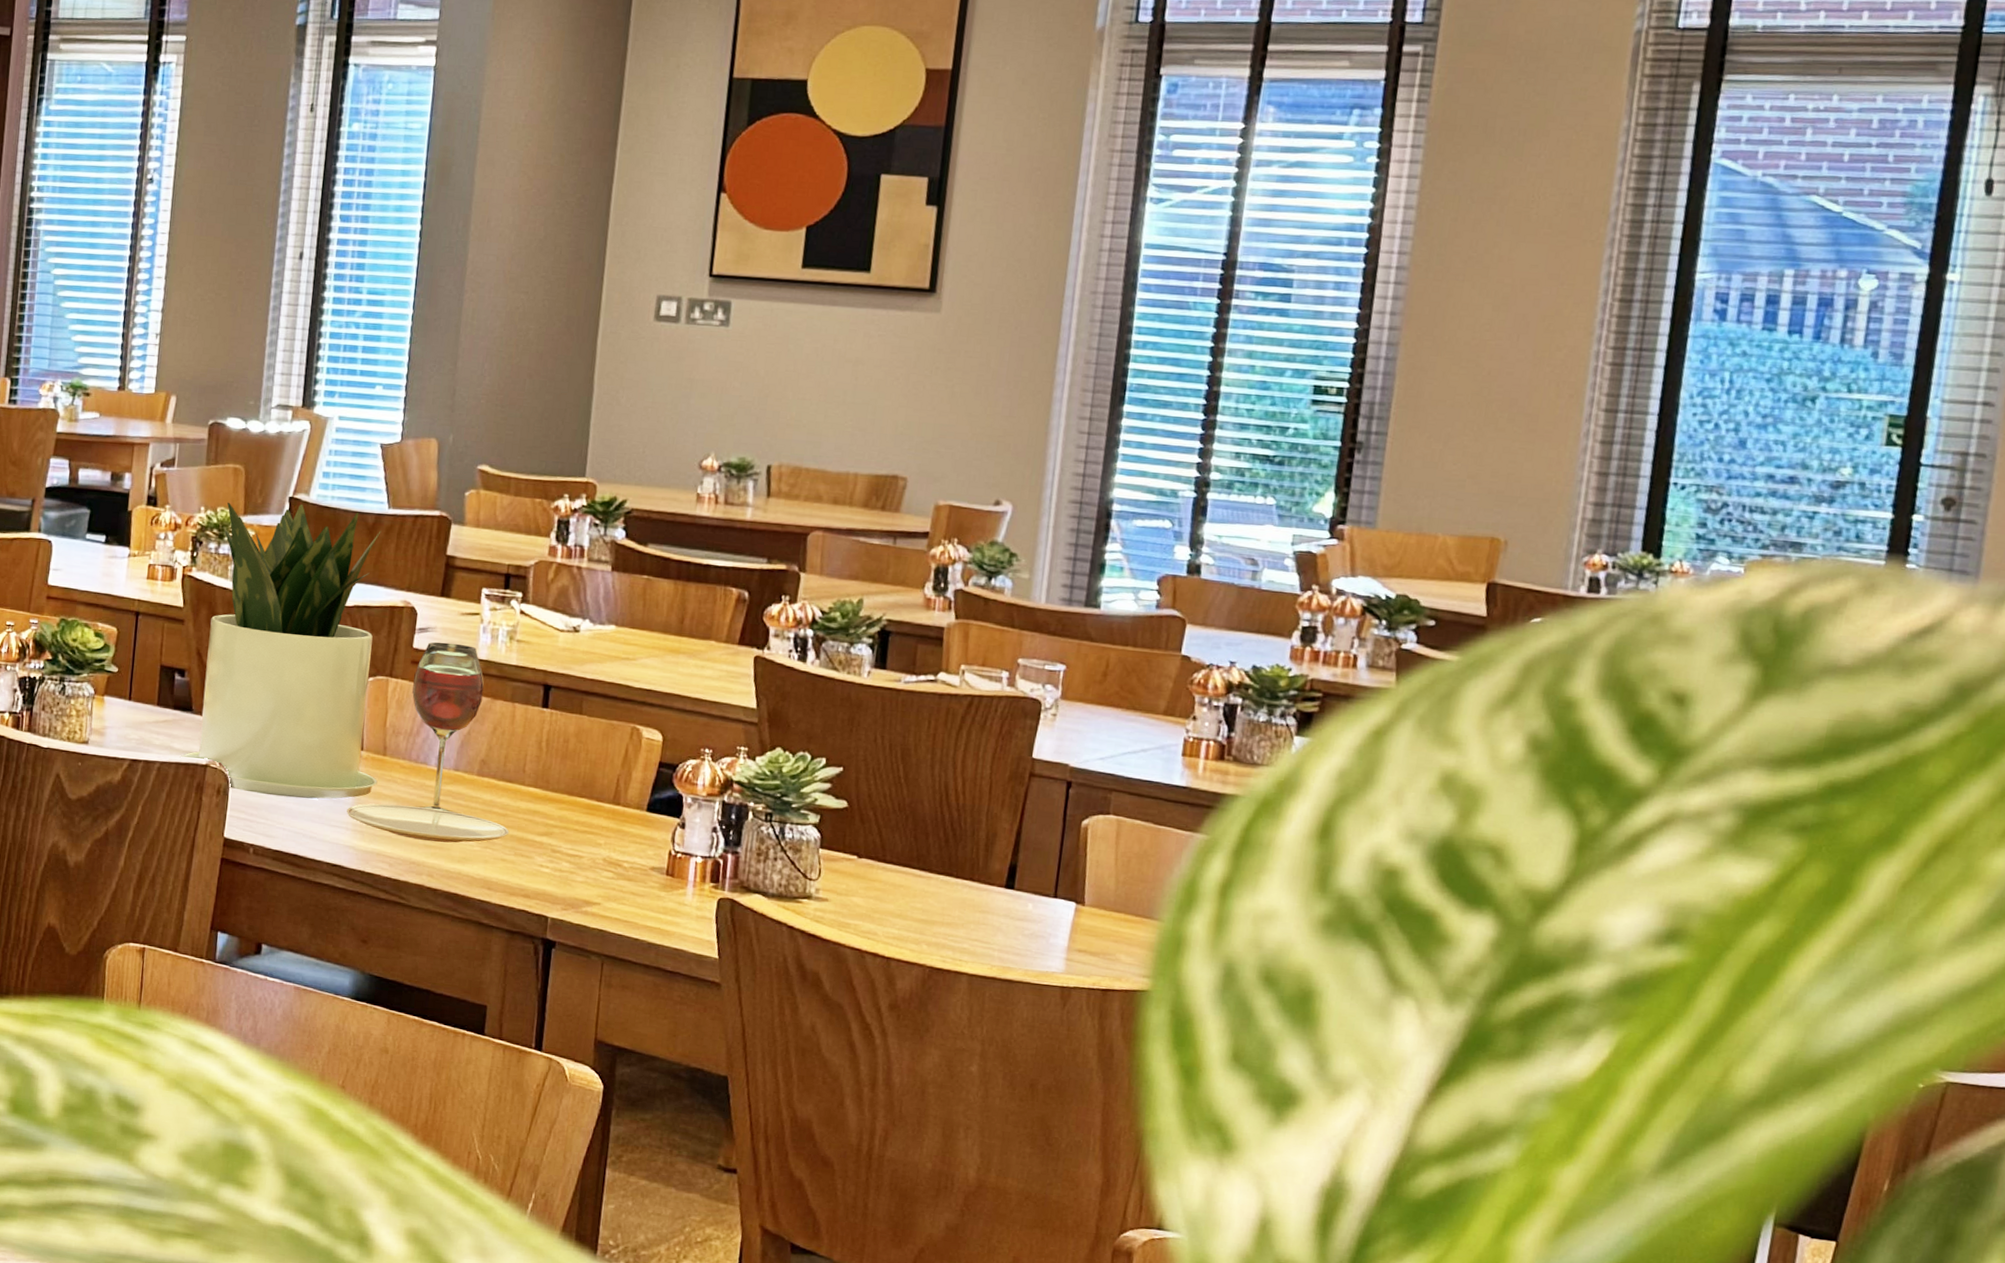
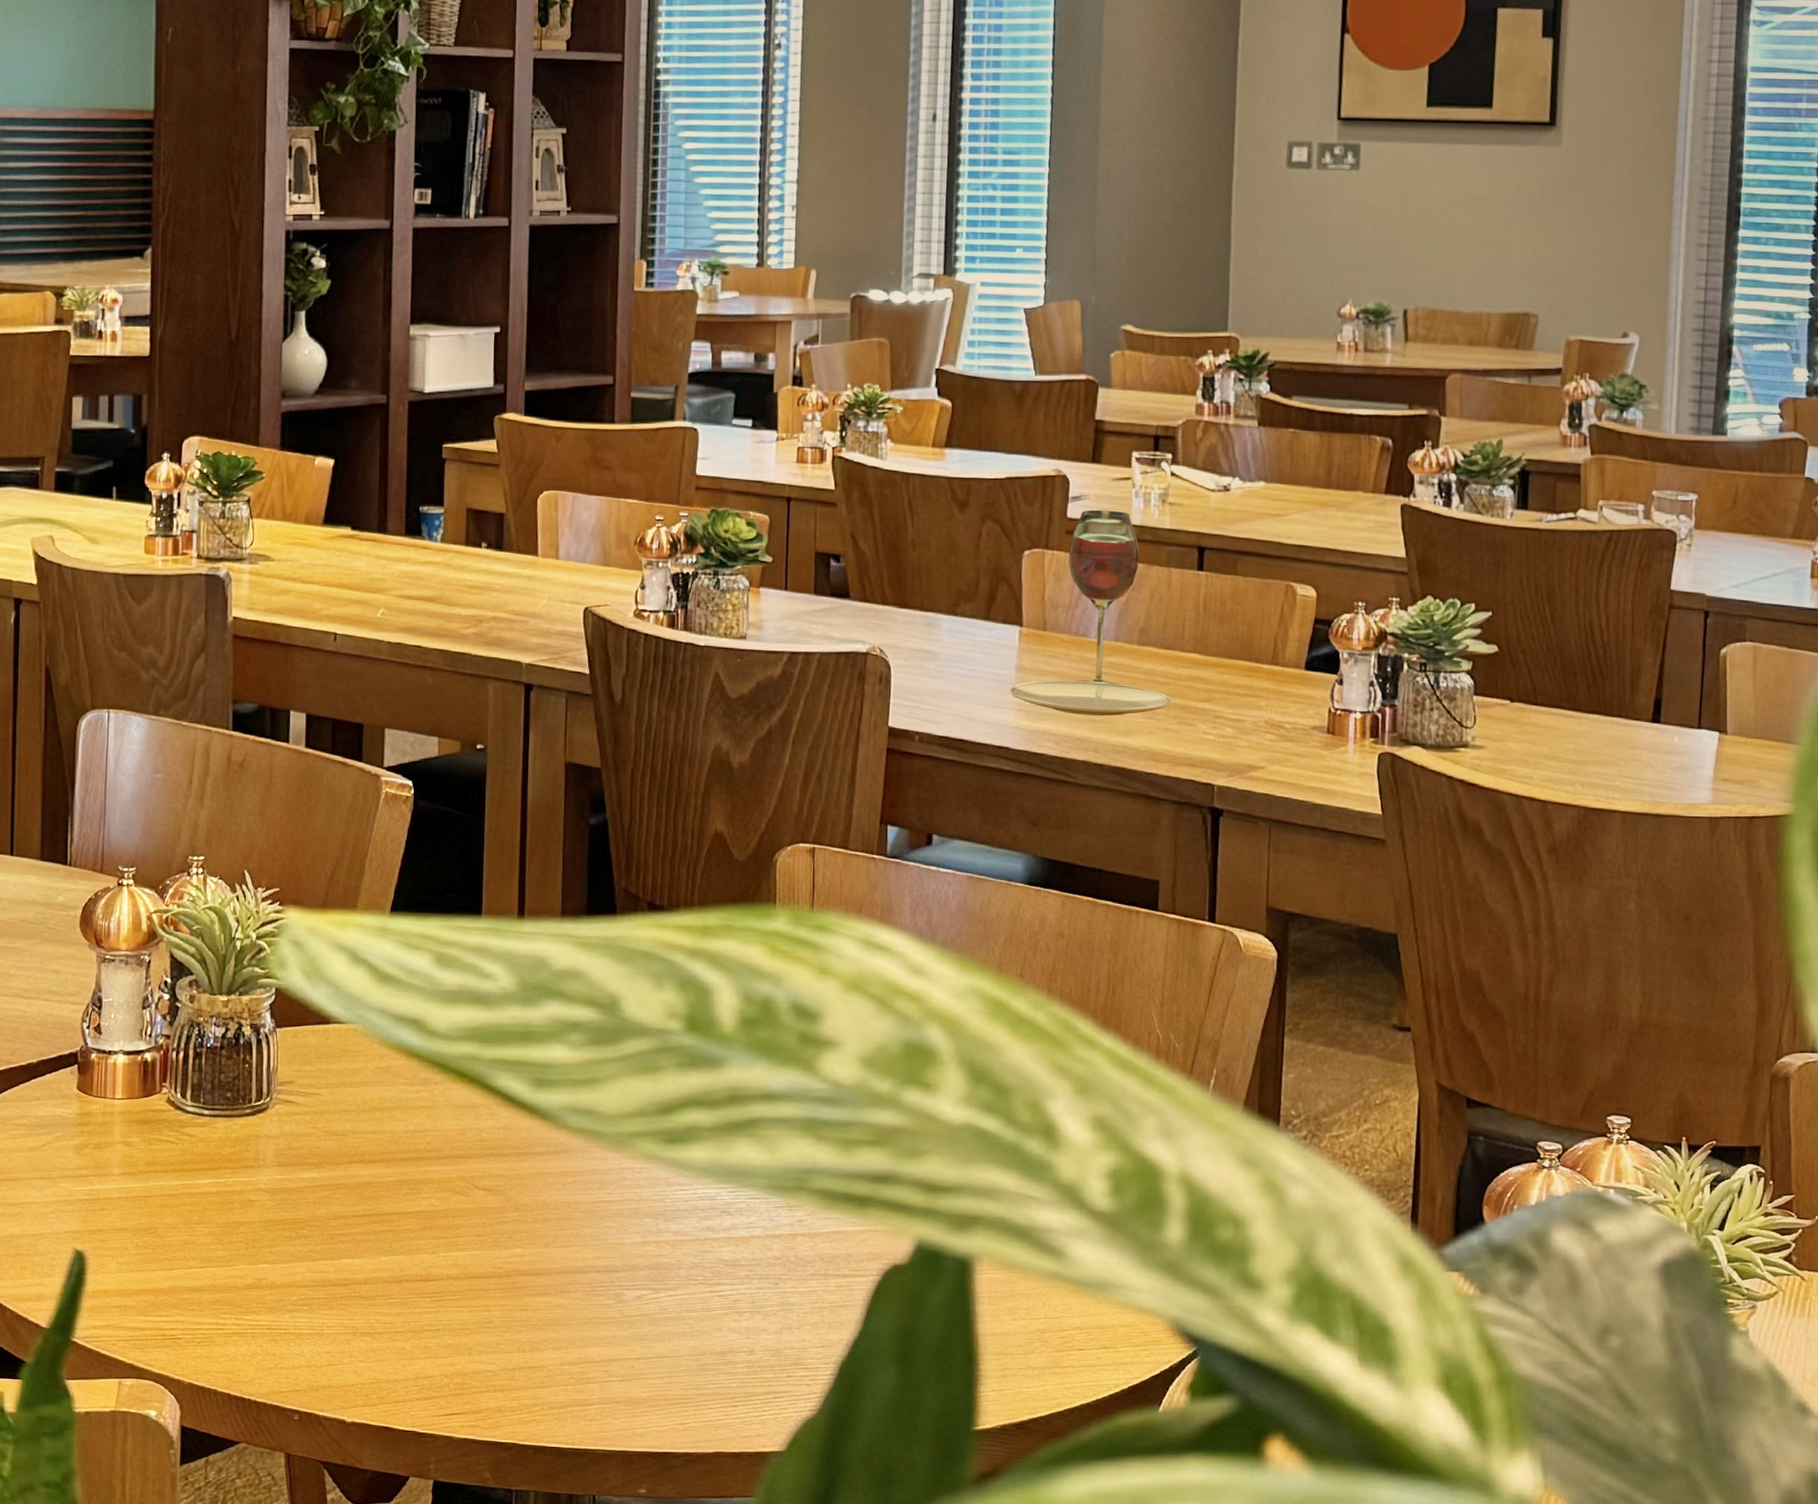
planter: present [179,502,382,800] -> none [839,376,1039,681]

